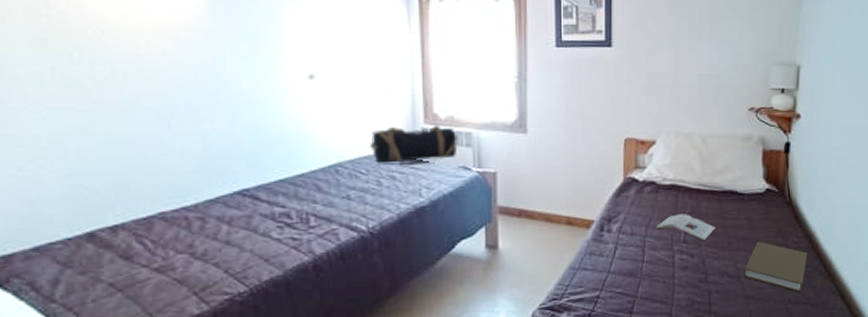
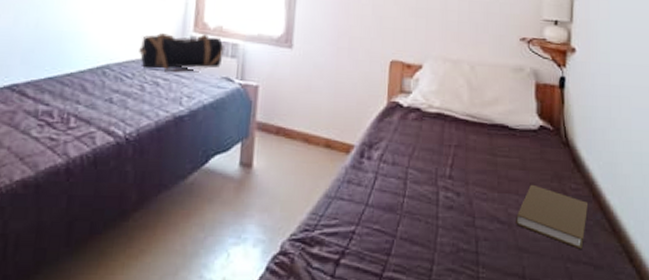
magazine: present [656,214,715,240] -> none [420,146,484,178]

